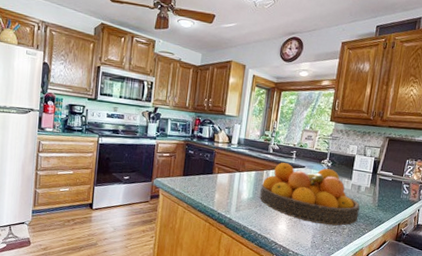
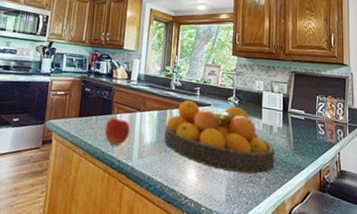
apple: none [206,174,230,201] -> present [104,114,130,146]

